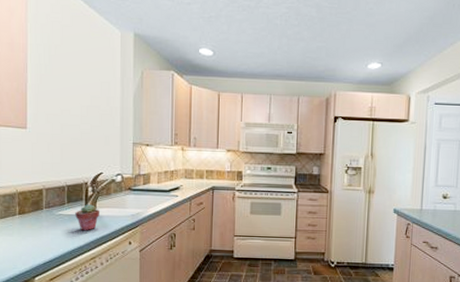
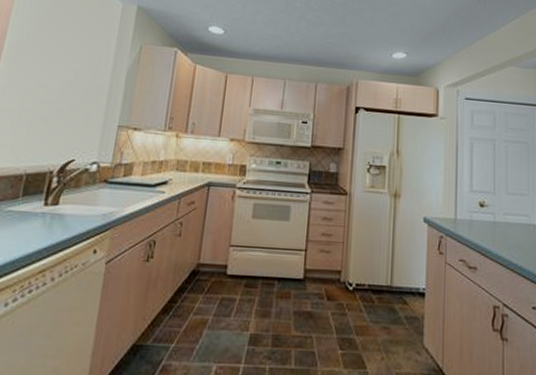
potted succulent: present [75,204,101,231] -> none [29,199,63,234]

